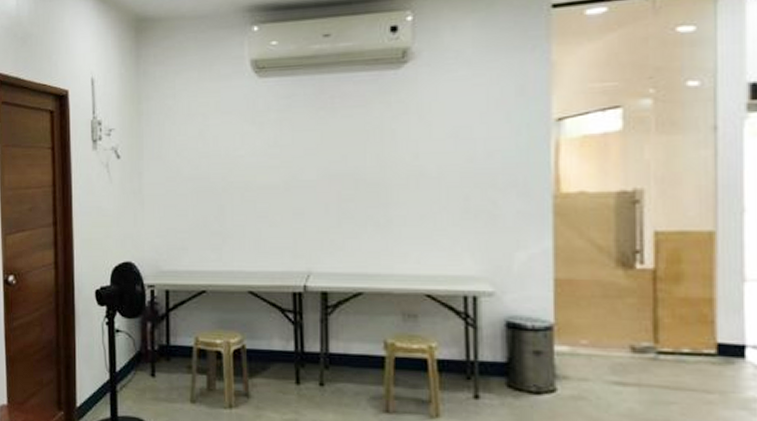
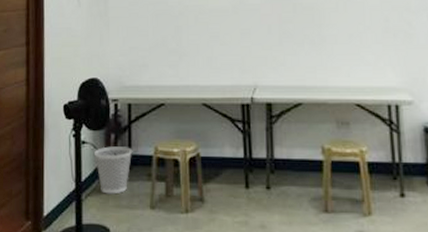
wastebasket: none [130,336,171,387] -> present [95,146,133,194]

